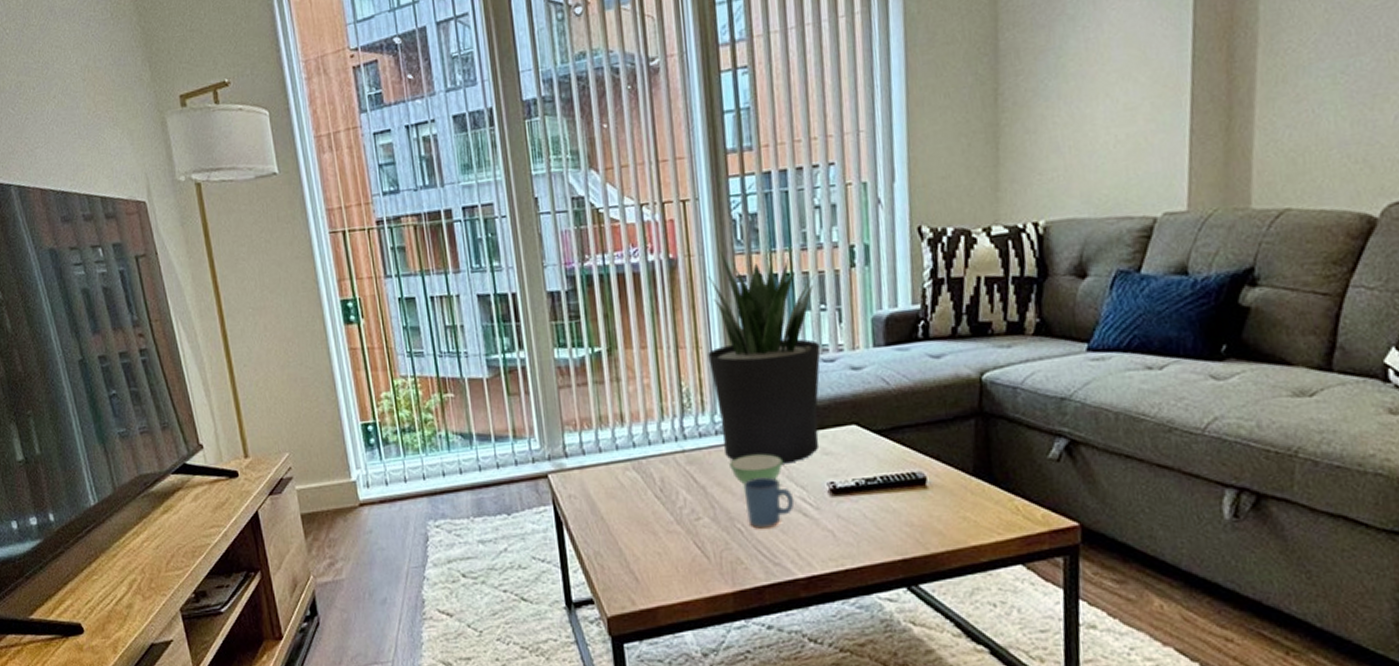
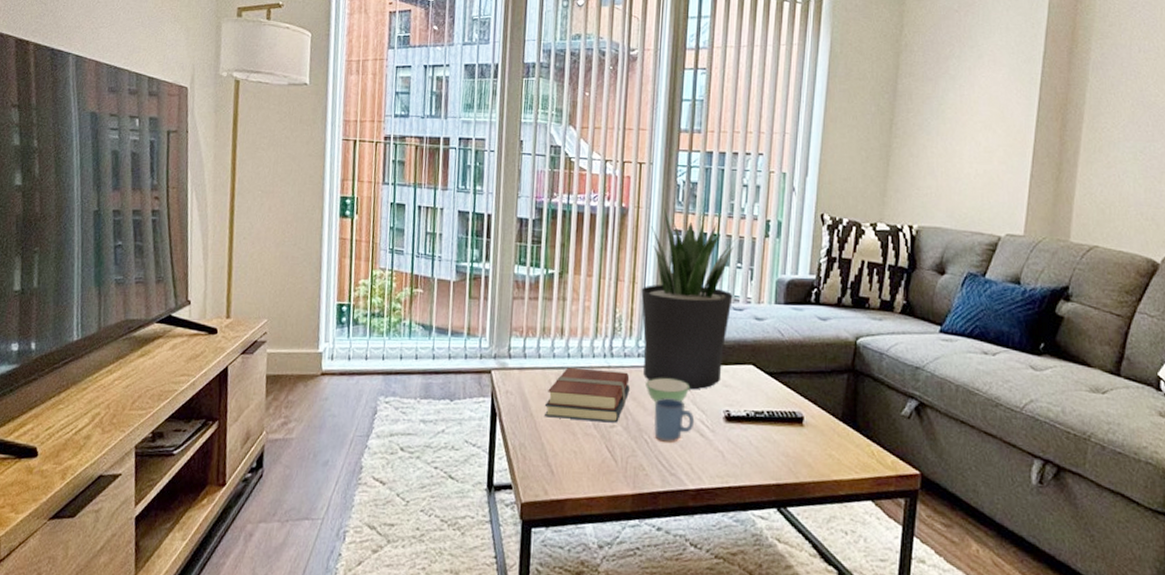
books: none [615,454,713,519] -> present [544,367,631,423]

